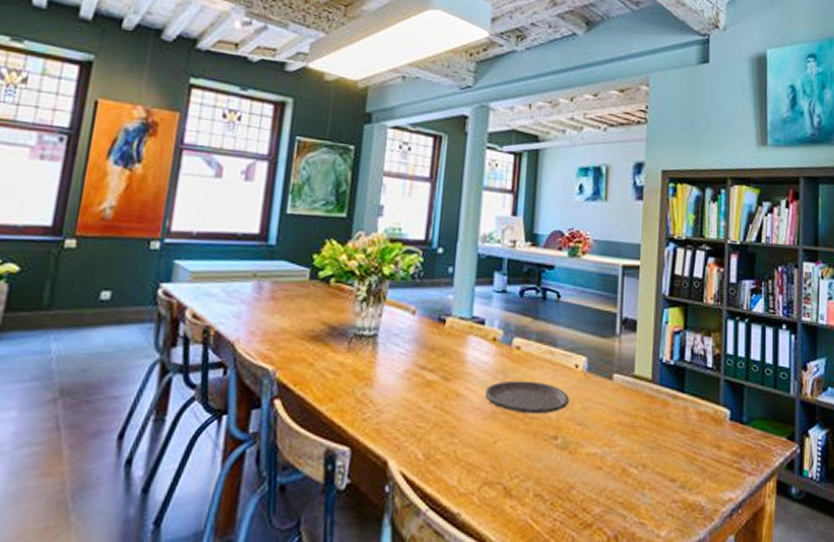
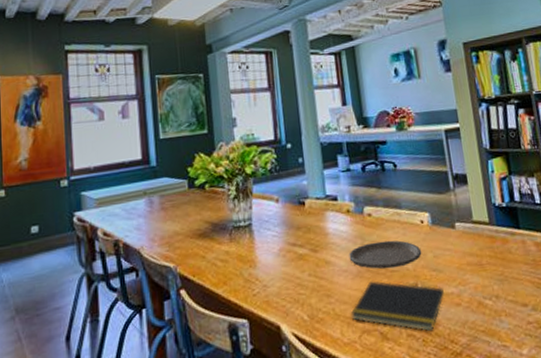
notepad: none [473,425,586,495] -> present [350,281,444,332]

